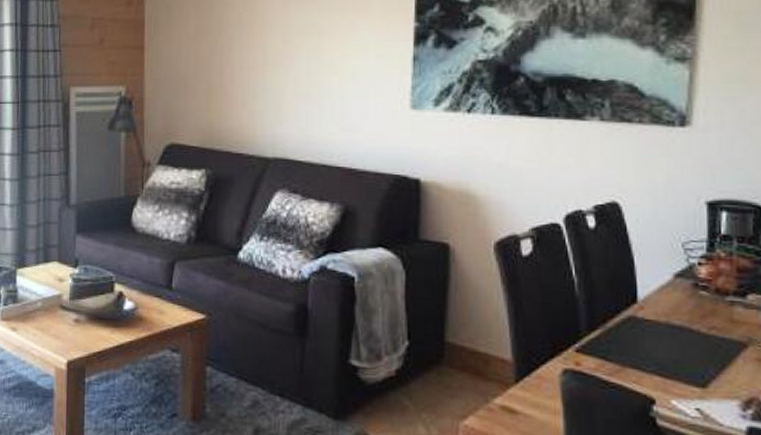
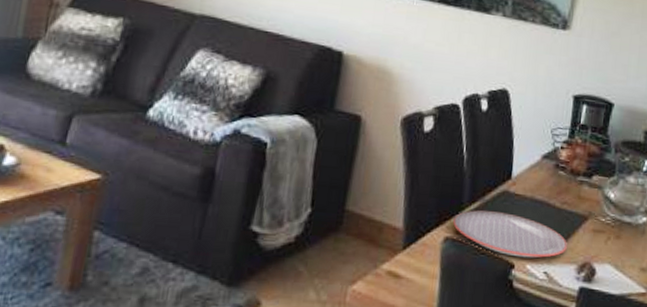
plate: none [571,338,723,393] -> present [453,210,567,258]

